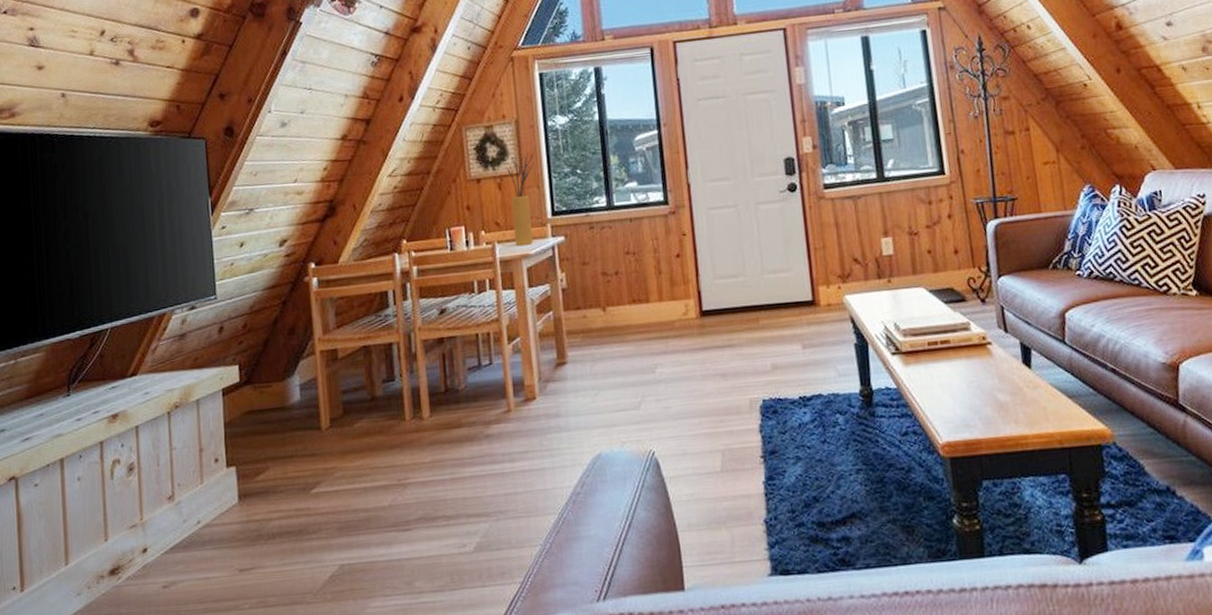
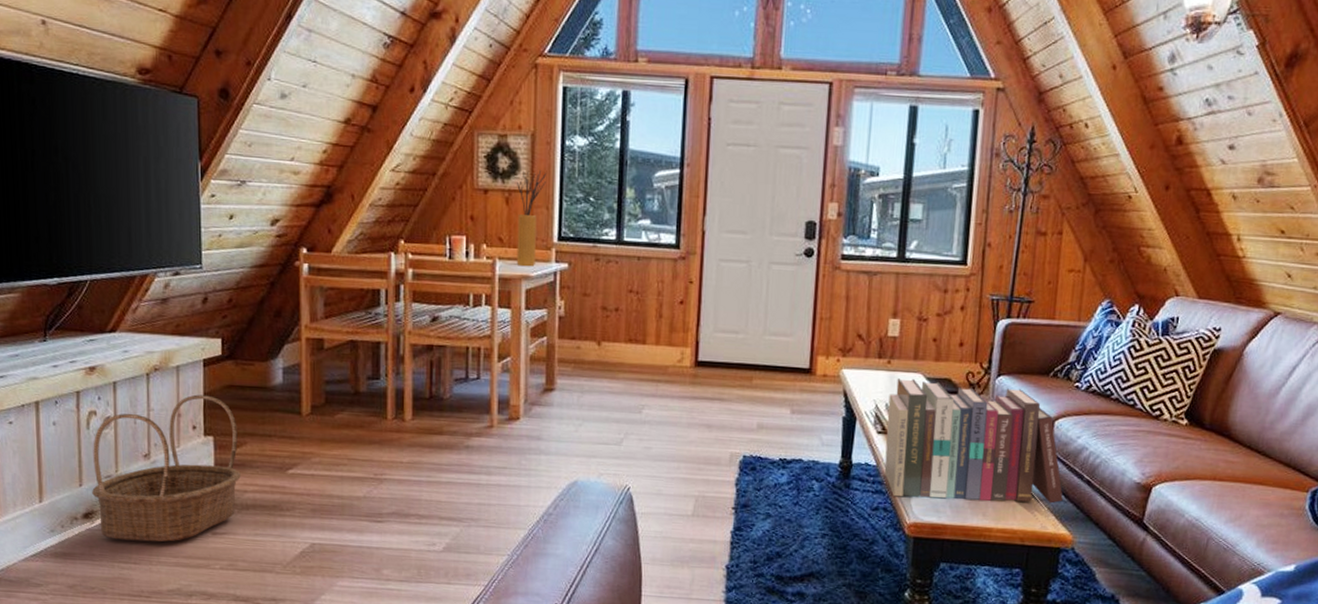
basket: none [117,424,265,593] -> present [92,394,241,542]
books: none [895,286,1092,418] -> present [884,378,1063,504]

